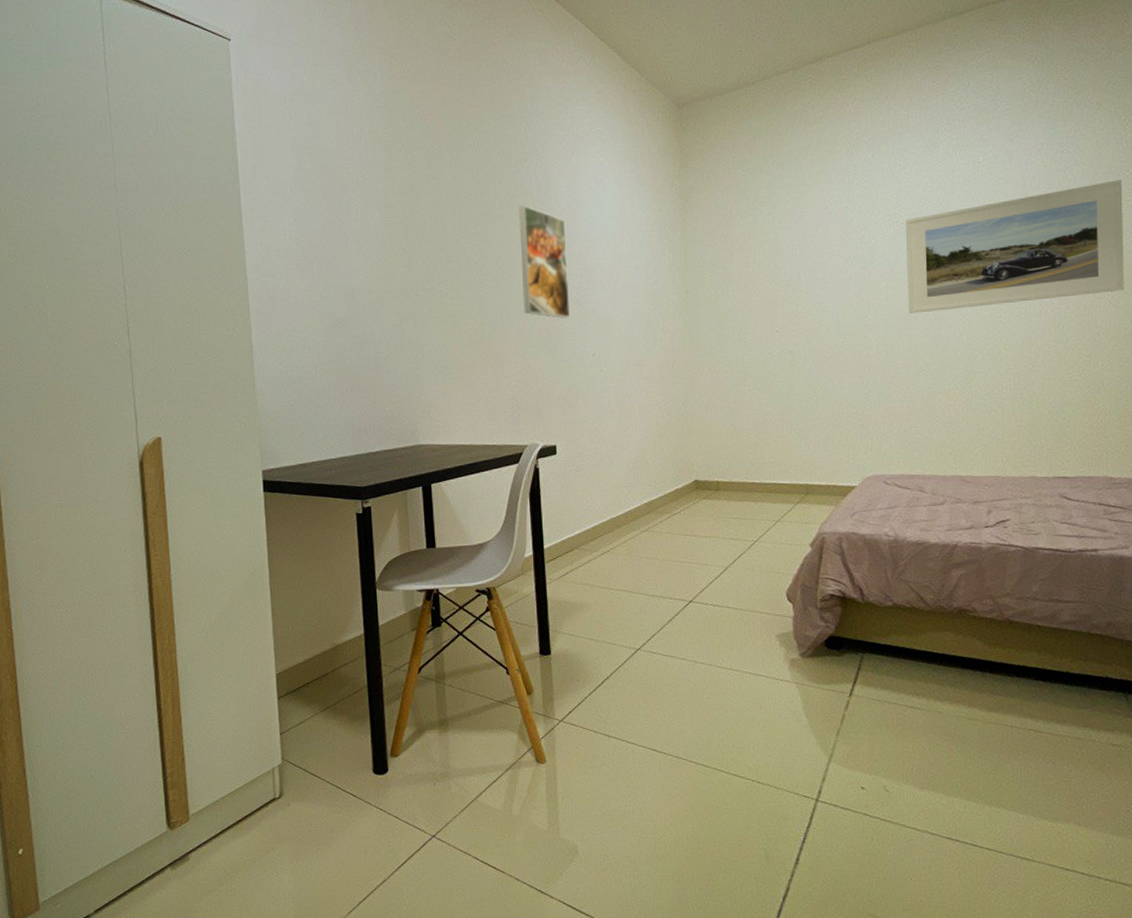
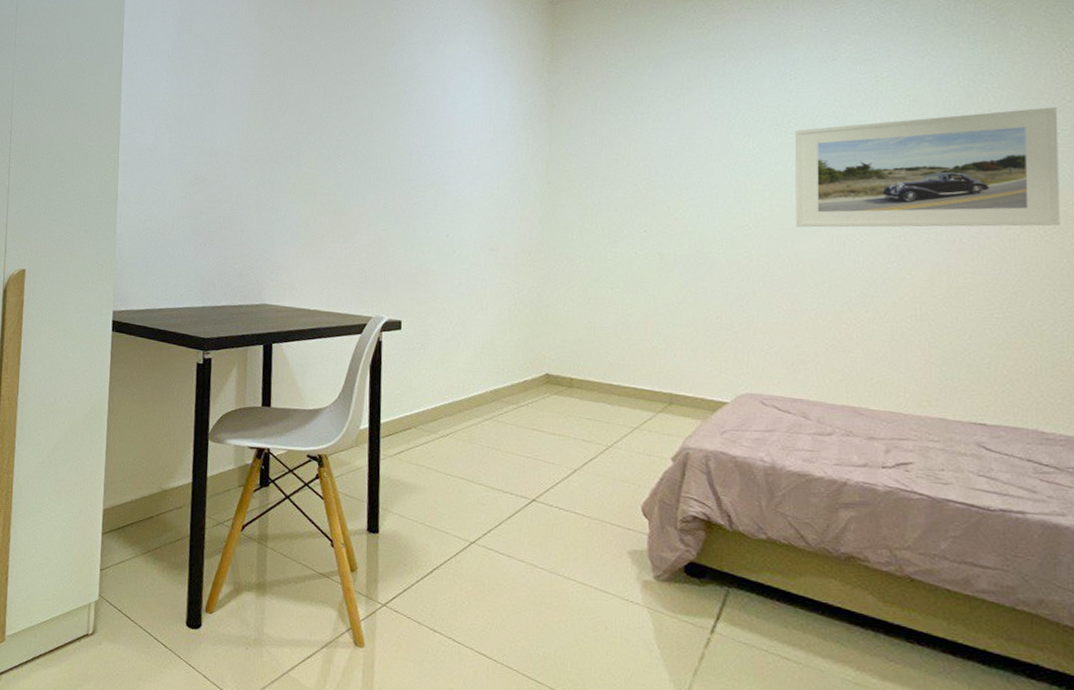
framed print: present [518,205,570,318] -> none [379,86,428,197]

